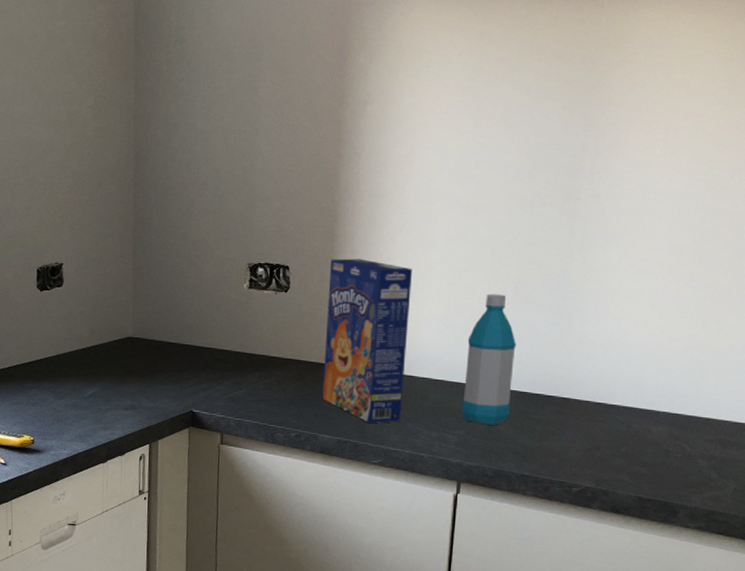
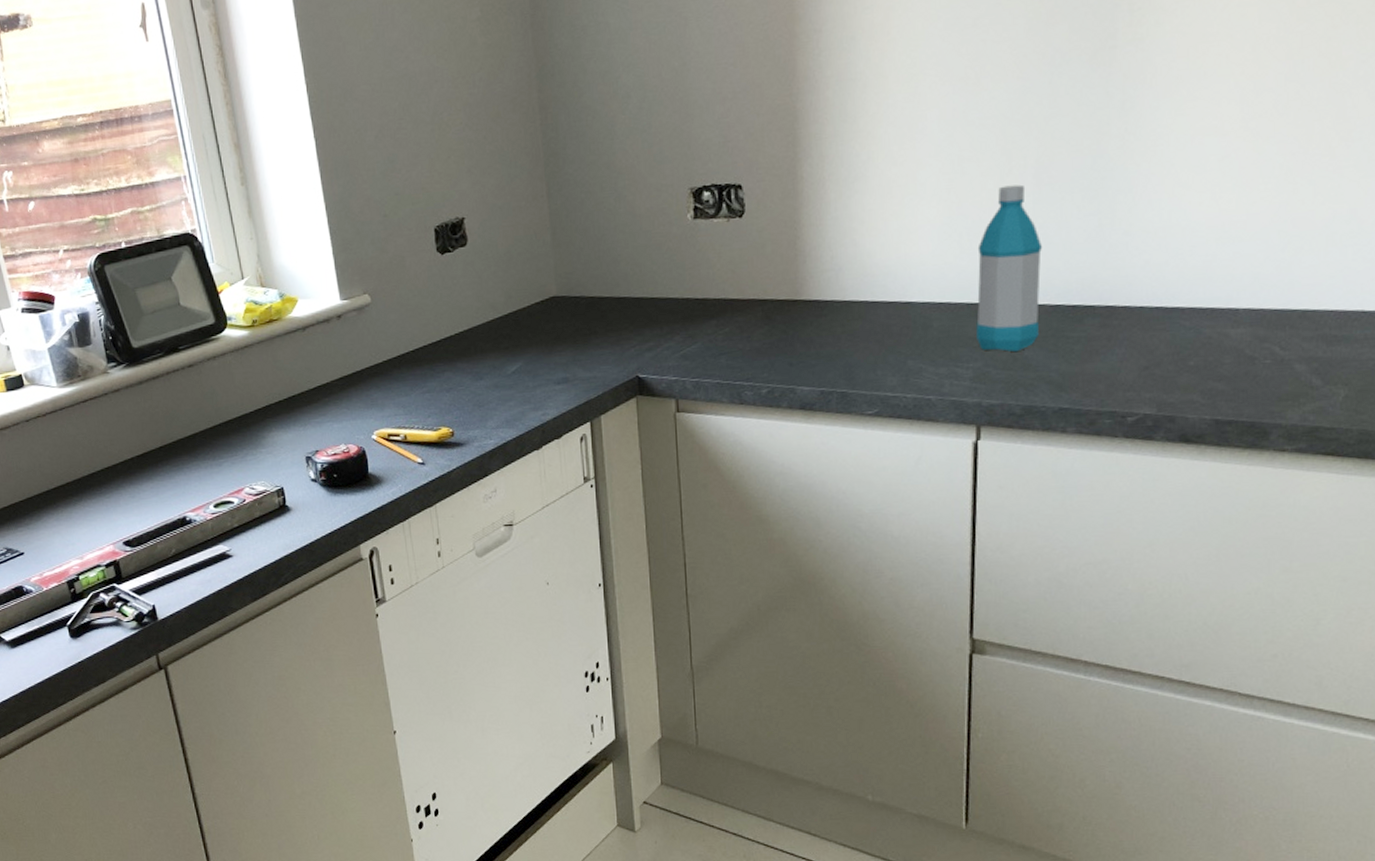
cereal box: present [322,258,413,424] -> none [793,163,901,367]

